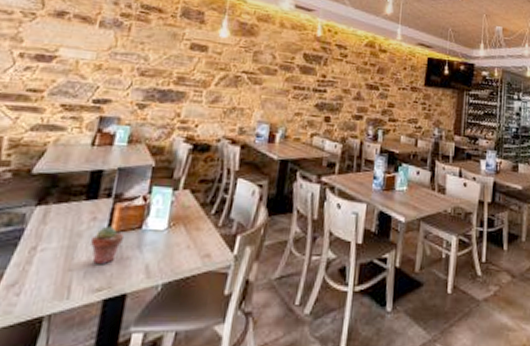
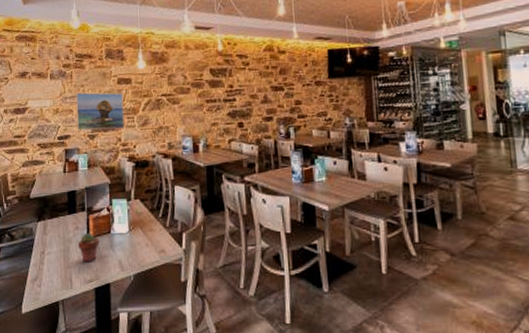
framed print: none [123,50,195,102] -> present [76,92,125,130]

